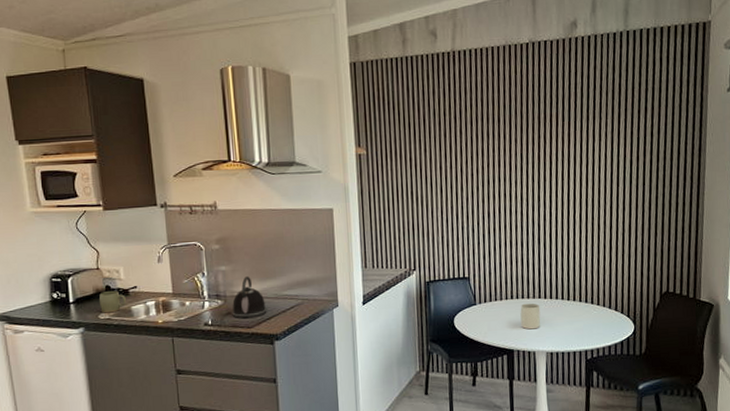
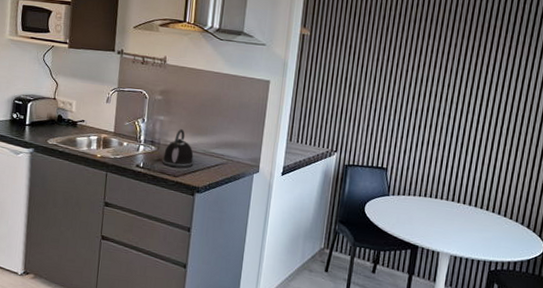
mug: present [99,290,126,313] -> none [50,120,73,140]
mug: present [520,303,541,330] -> none [429,203,452,231]

